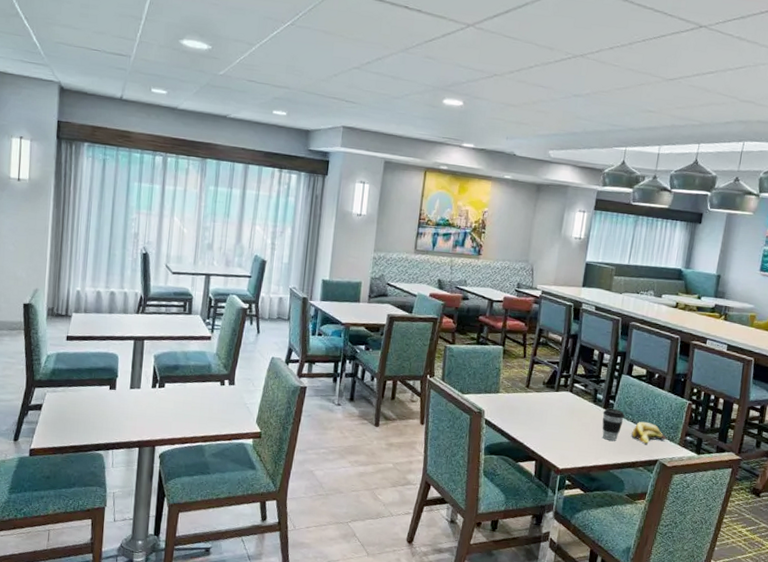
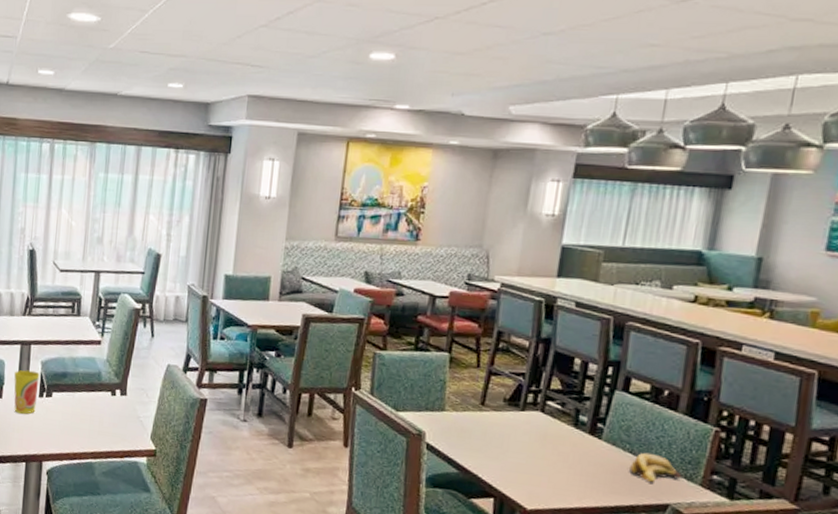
cup: none [127,363,153,404] -> present [14,370,40,414]
coffee cup: present [602,408,624,441] -> none [586,433,619,477]

